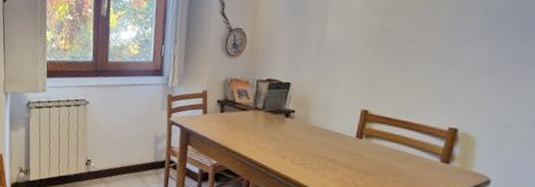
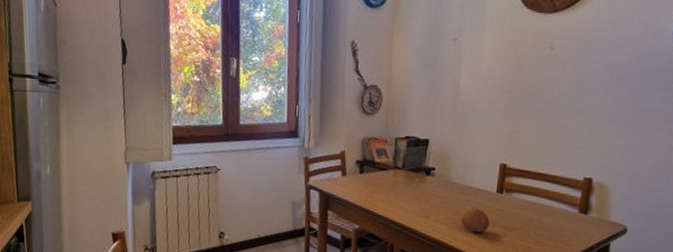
fruit: none [317,151,347,176] -> present [461,208,490,233]

